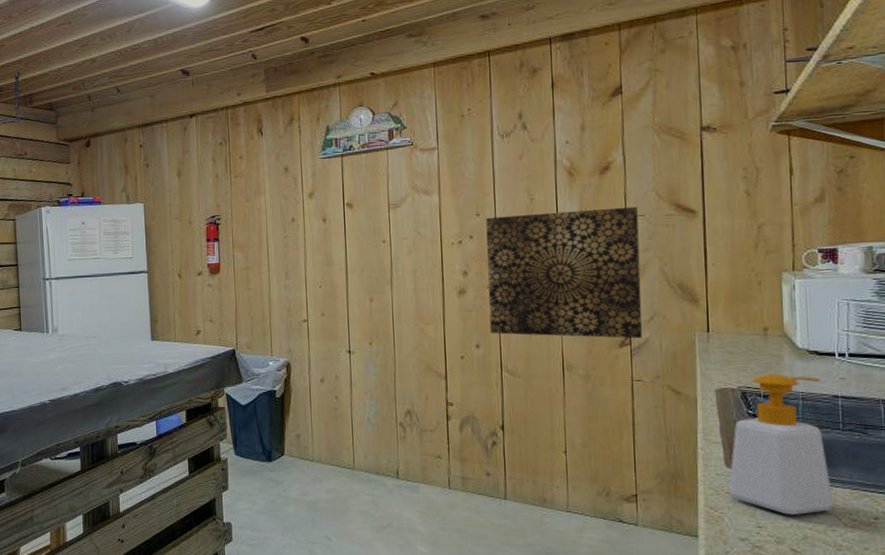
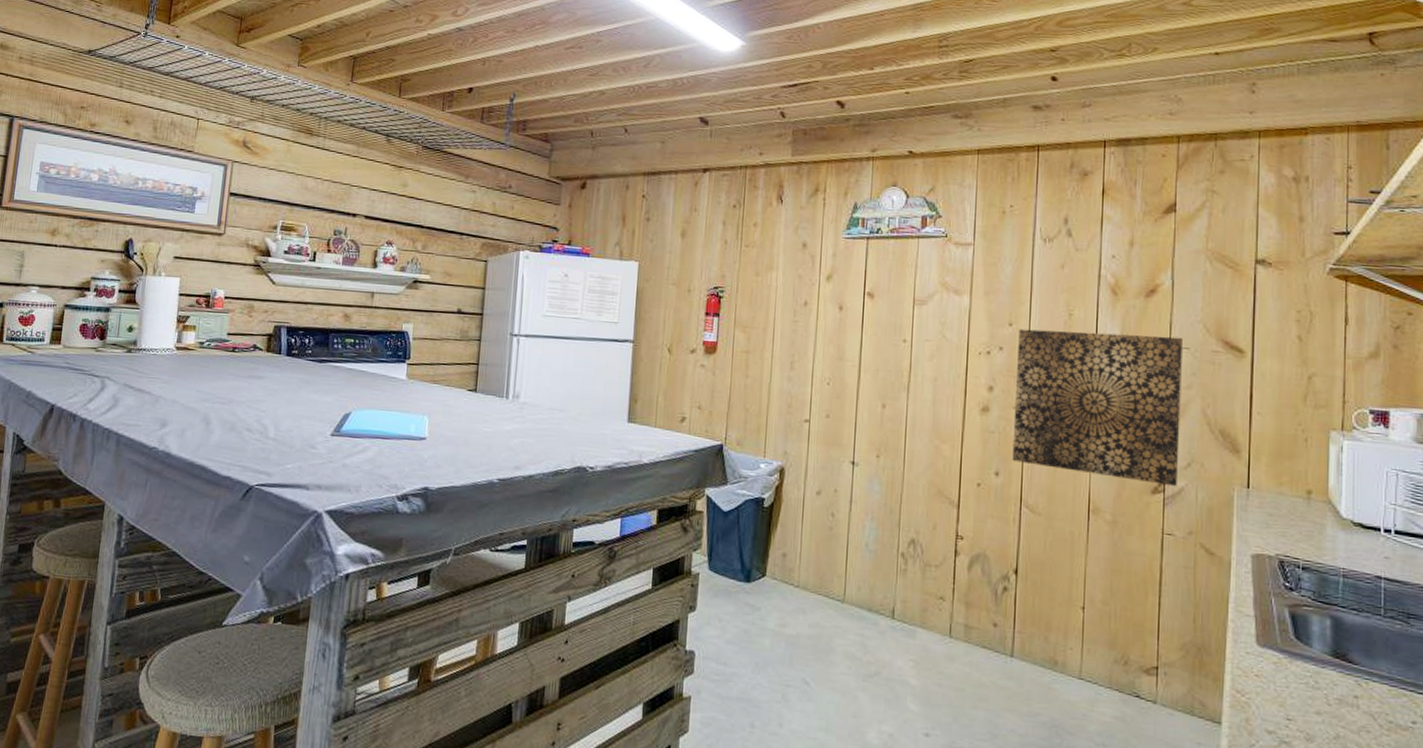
soap bottle: present [728,373,834,515] -> none [1257,543,1370,710]

